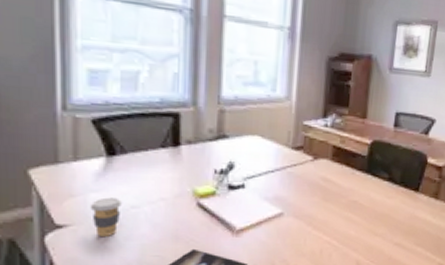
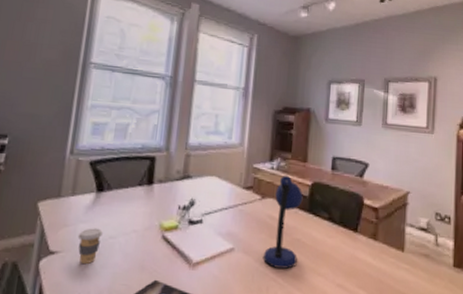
desk lamp: none [315,133,361,231] -> present [262,175,303,269]

